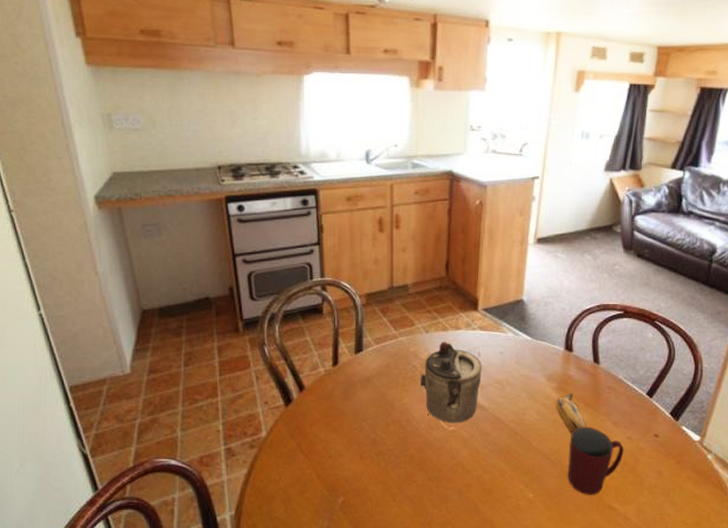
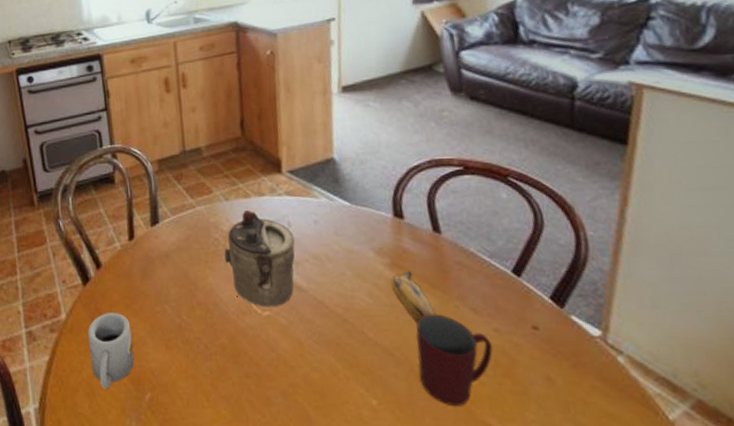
mug: none [287,430,330,496] -> present [88,313,134,389]

